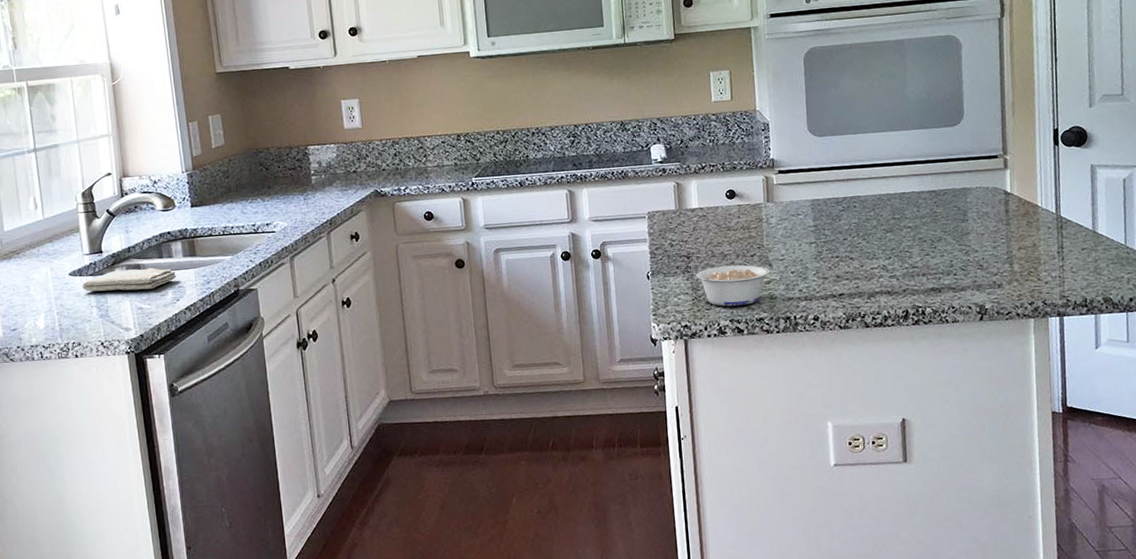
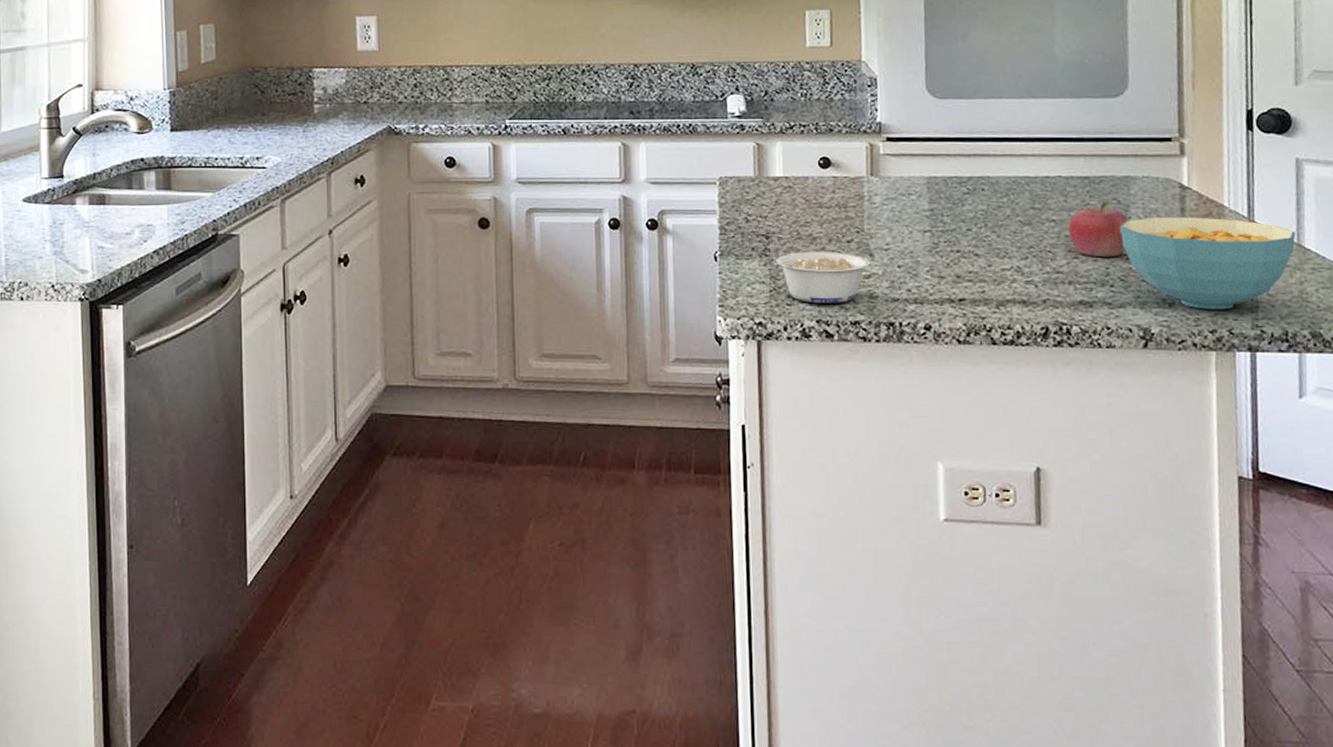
washcloth: present [82,267,177,292] -> none [36,199,147,226]
fruit: none [921,208,966,253] -> present [1068,200,1128,258]
cereal bowl: none [960,215,1092,287] -> present [1120,217,1296,310]

